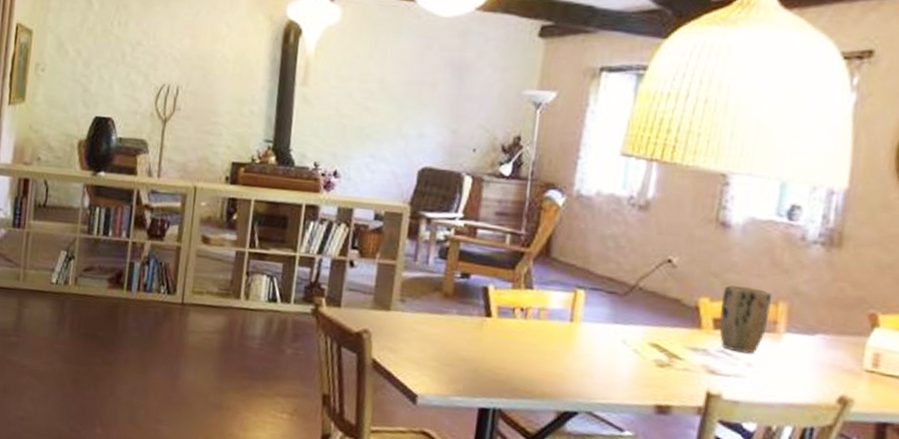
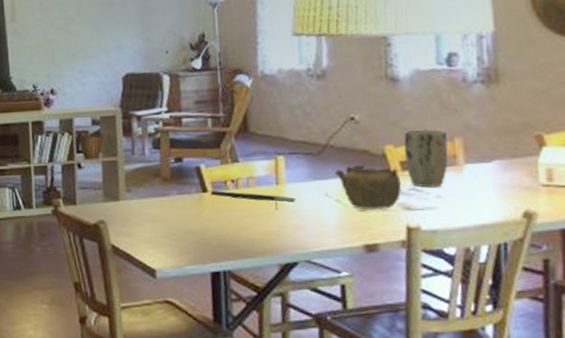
notepad: none [495,317,590,350] -> present [211,191,297,210]
teapot: none [637,313,711,370] -> present [334,165,402,210]

